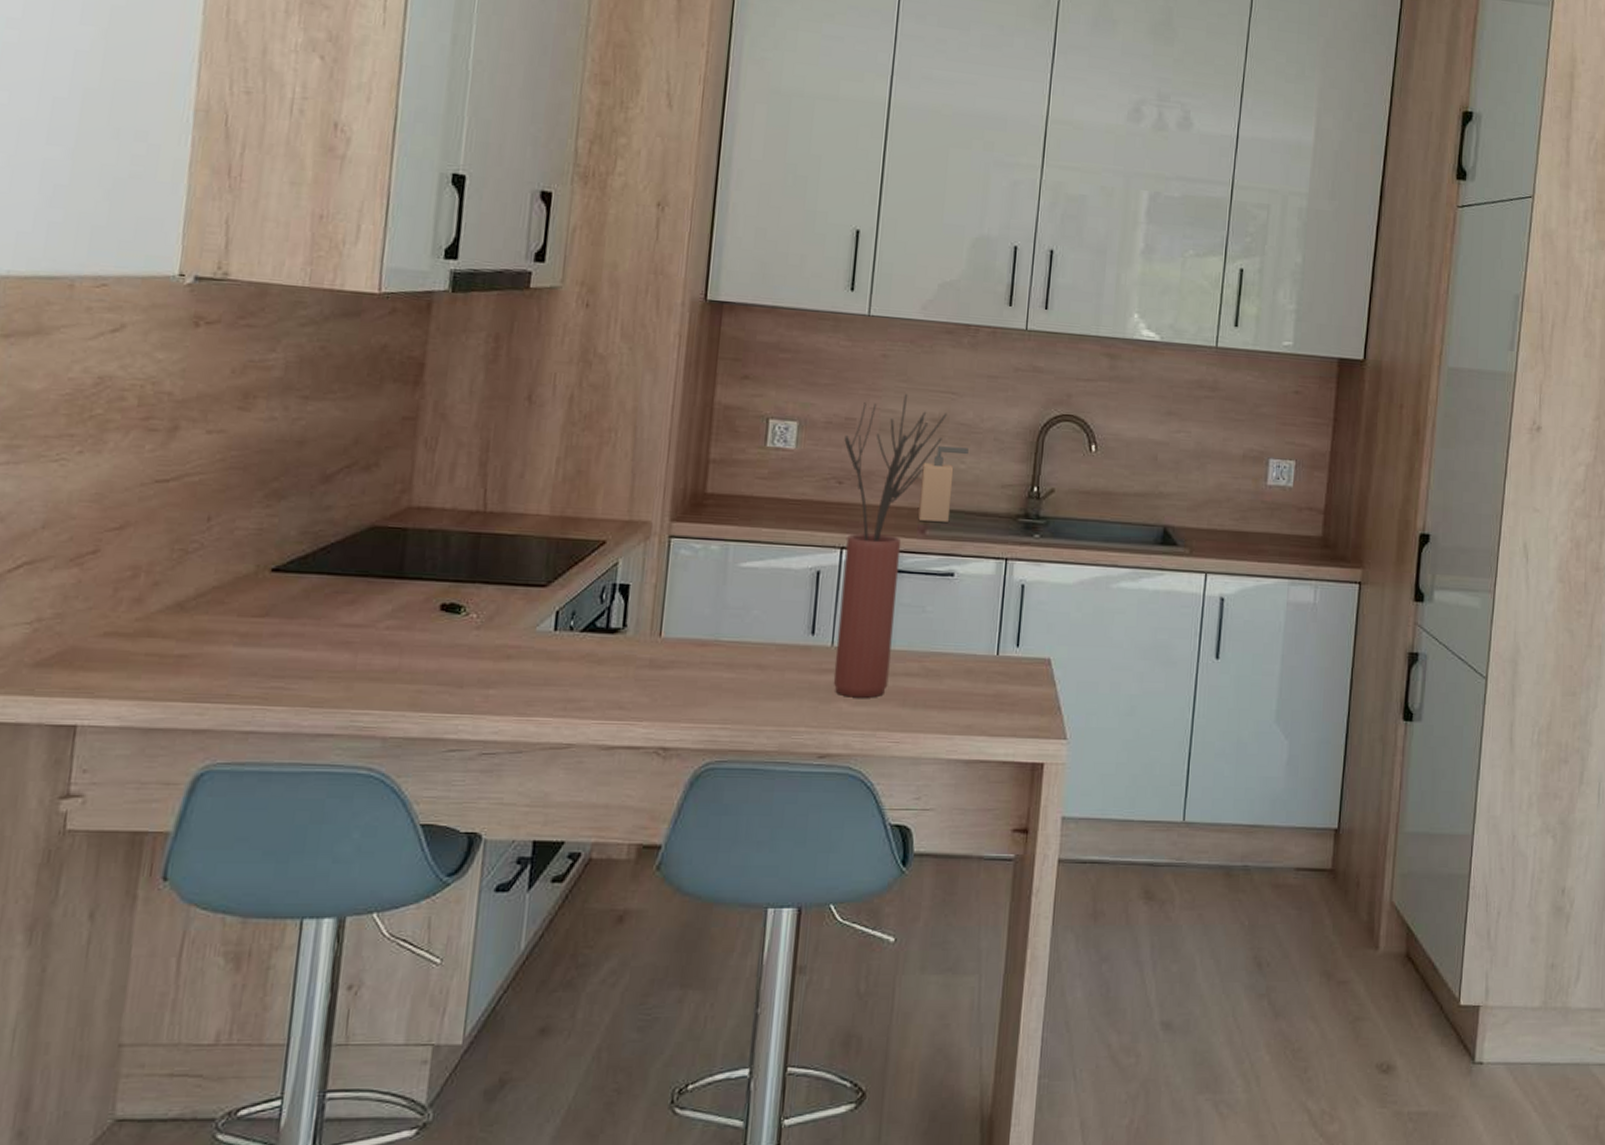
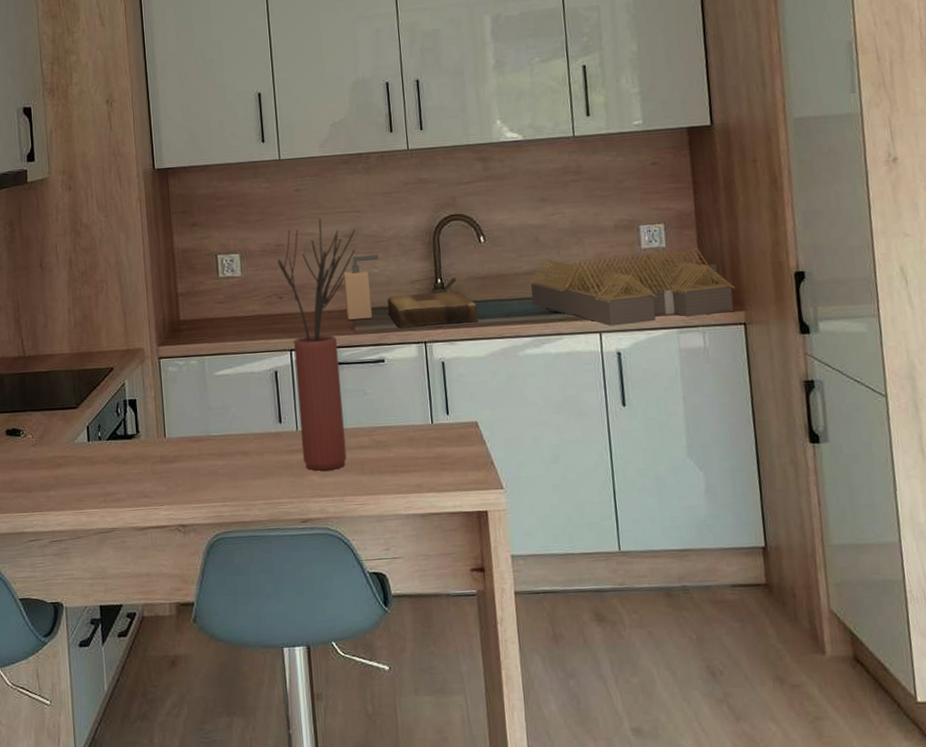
cutting board: none [968,499,1074,544] -> present [387,291,479,329]
architectural model: none [1137,482,1357,569] -> present [528,248,735,326]

